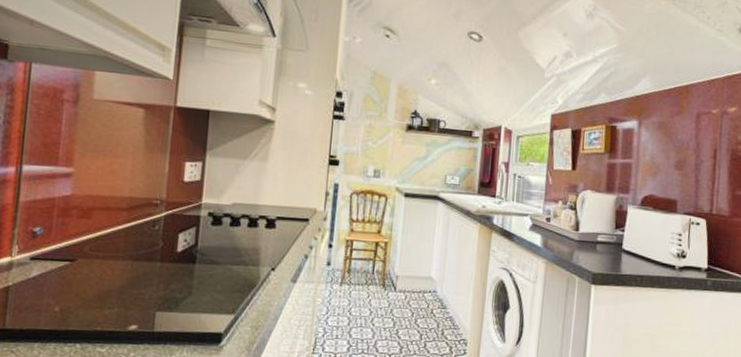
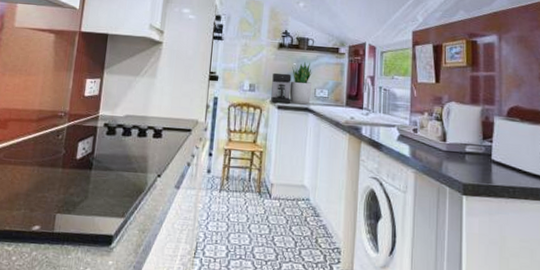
coffee maker: none [397,157,421,192] -> present [271,72,292,105]
planter: none [417,146,443,193] -> present [289,62,312,105]

